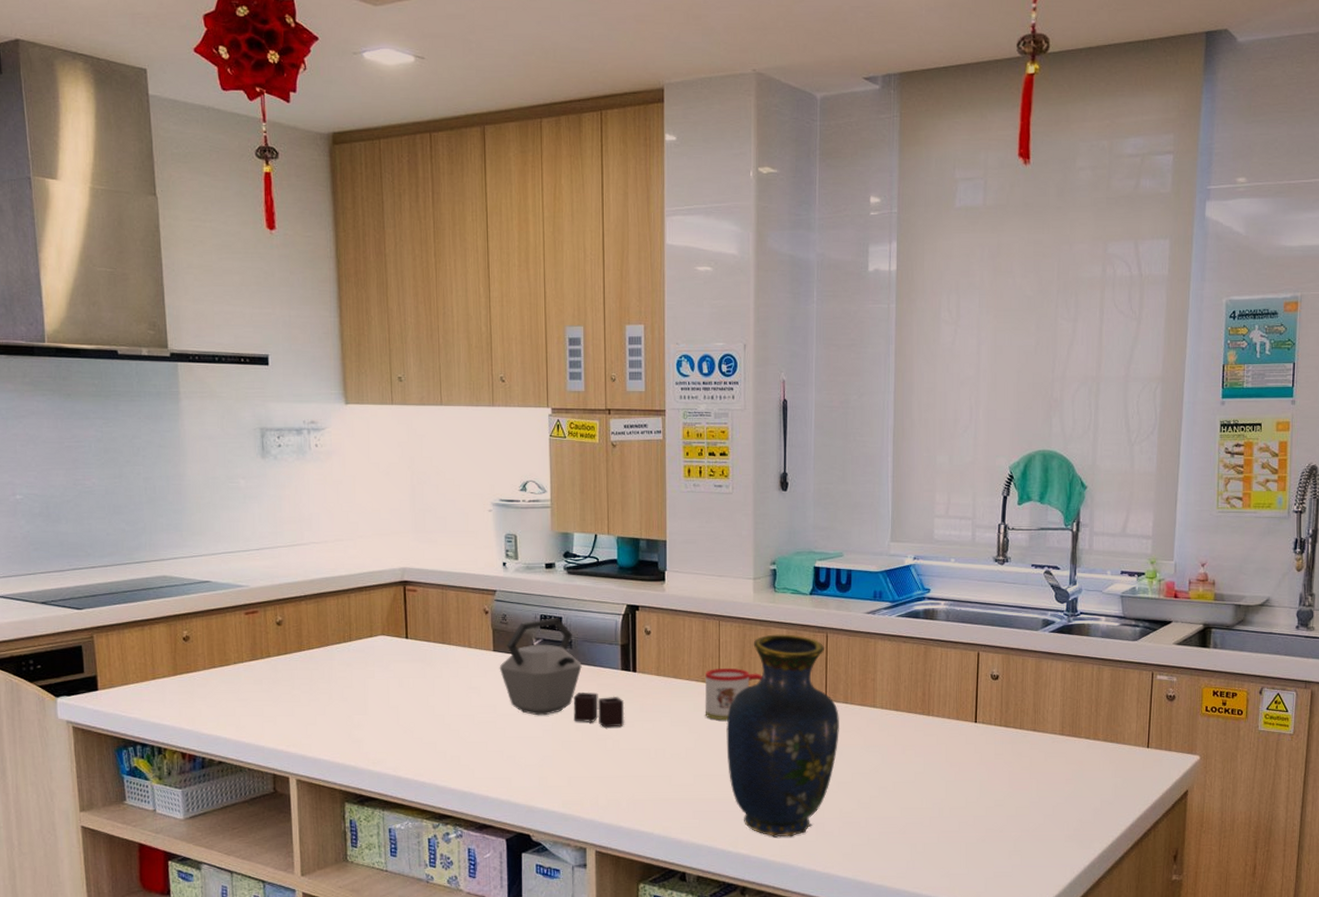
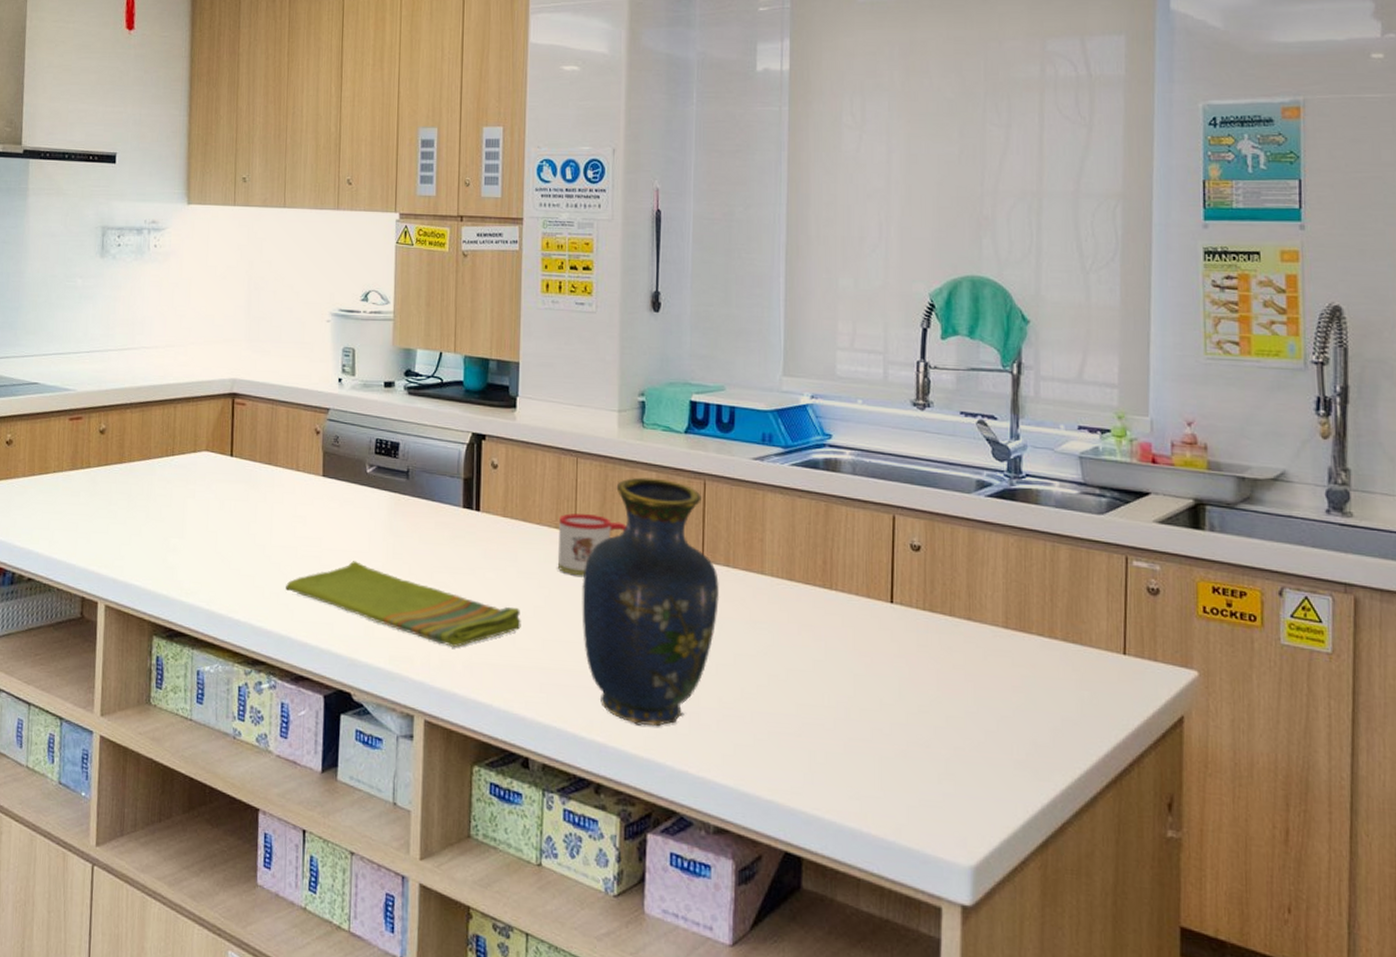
dish towel: none [466,722,676,788] -> present [286,560,521,647]
kettle: present [499,618,625,728] -> none [327,443,465,574]

